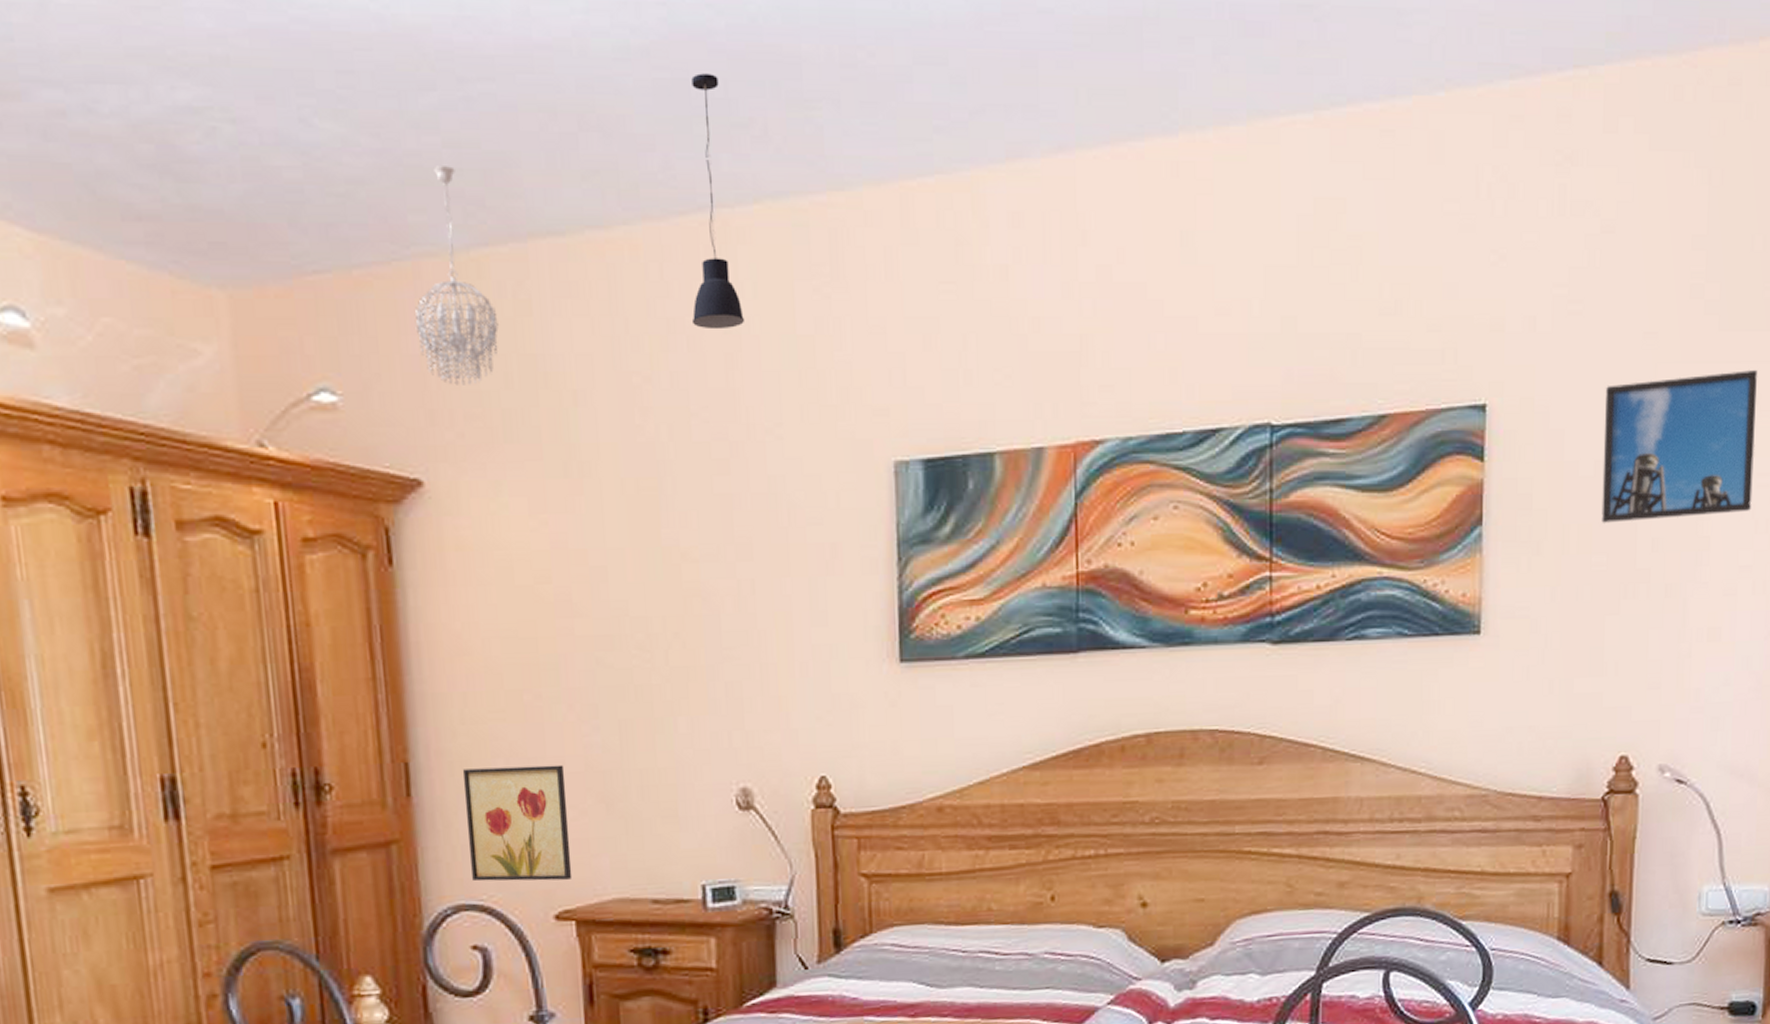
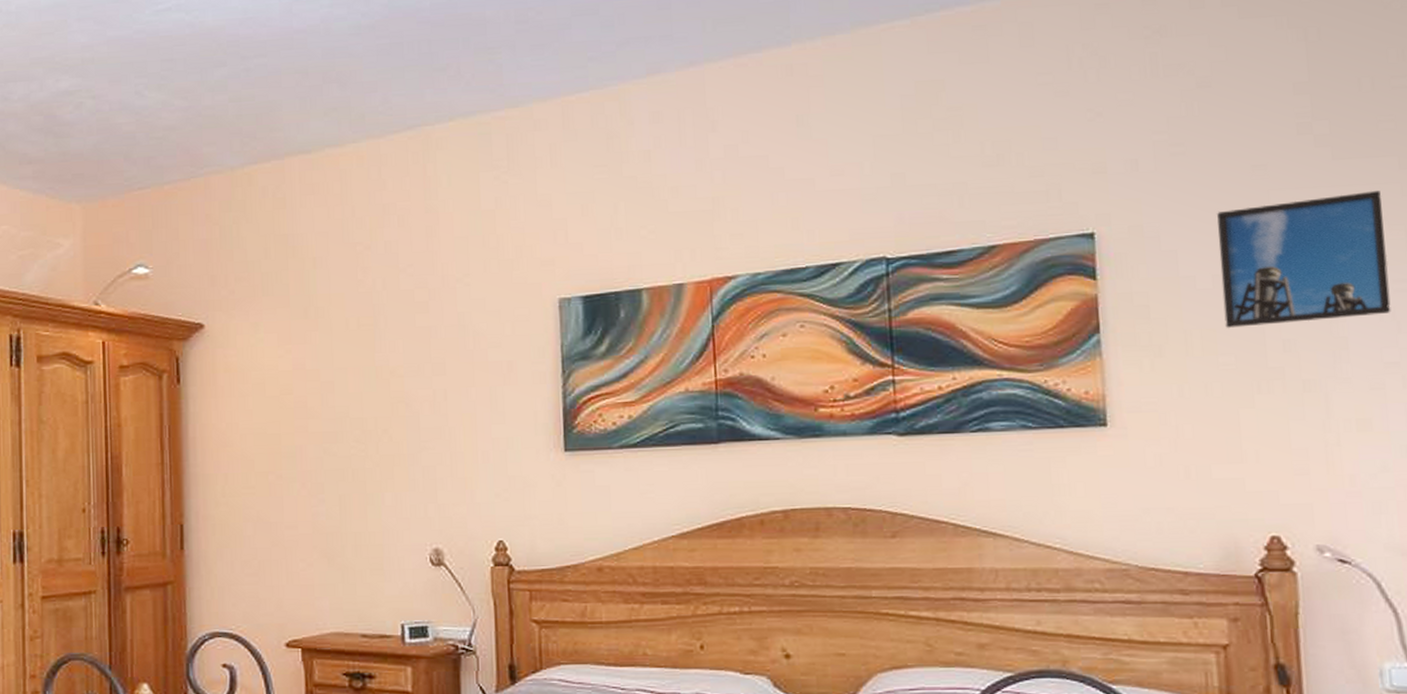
chandelier: present [415,166,499,385] -> none [204,114,262,258]
wall art: present [462,764,573,882] -> none [221,528,300,616]
pendant light: present [691,73,744,330] -> none [401,37,441,210]

